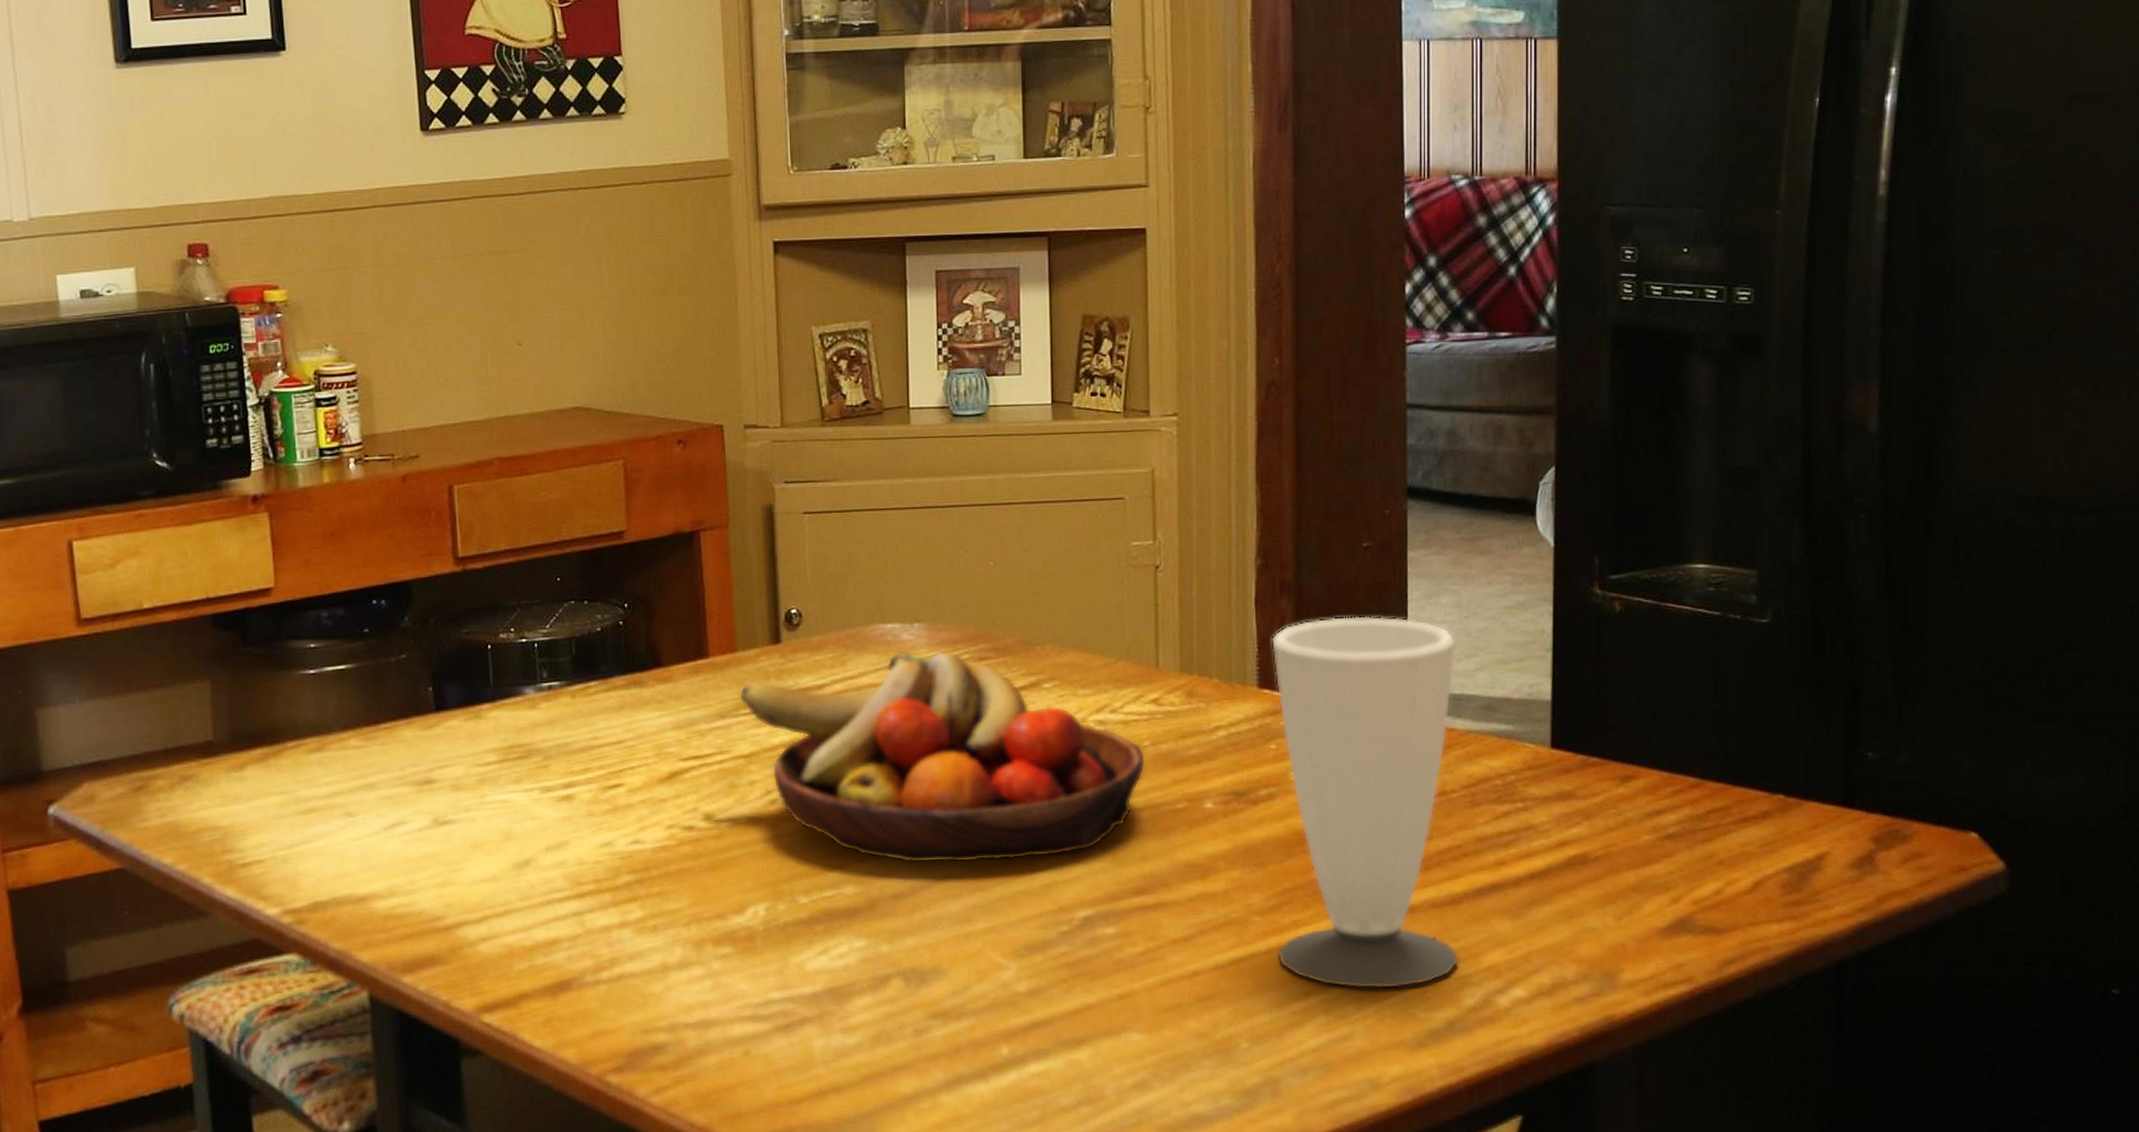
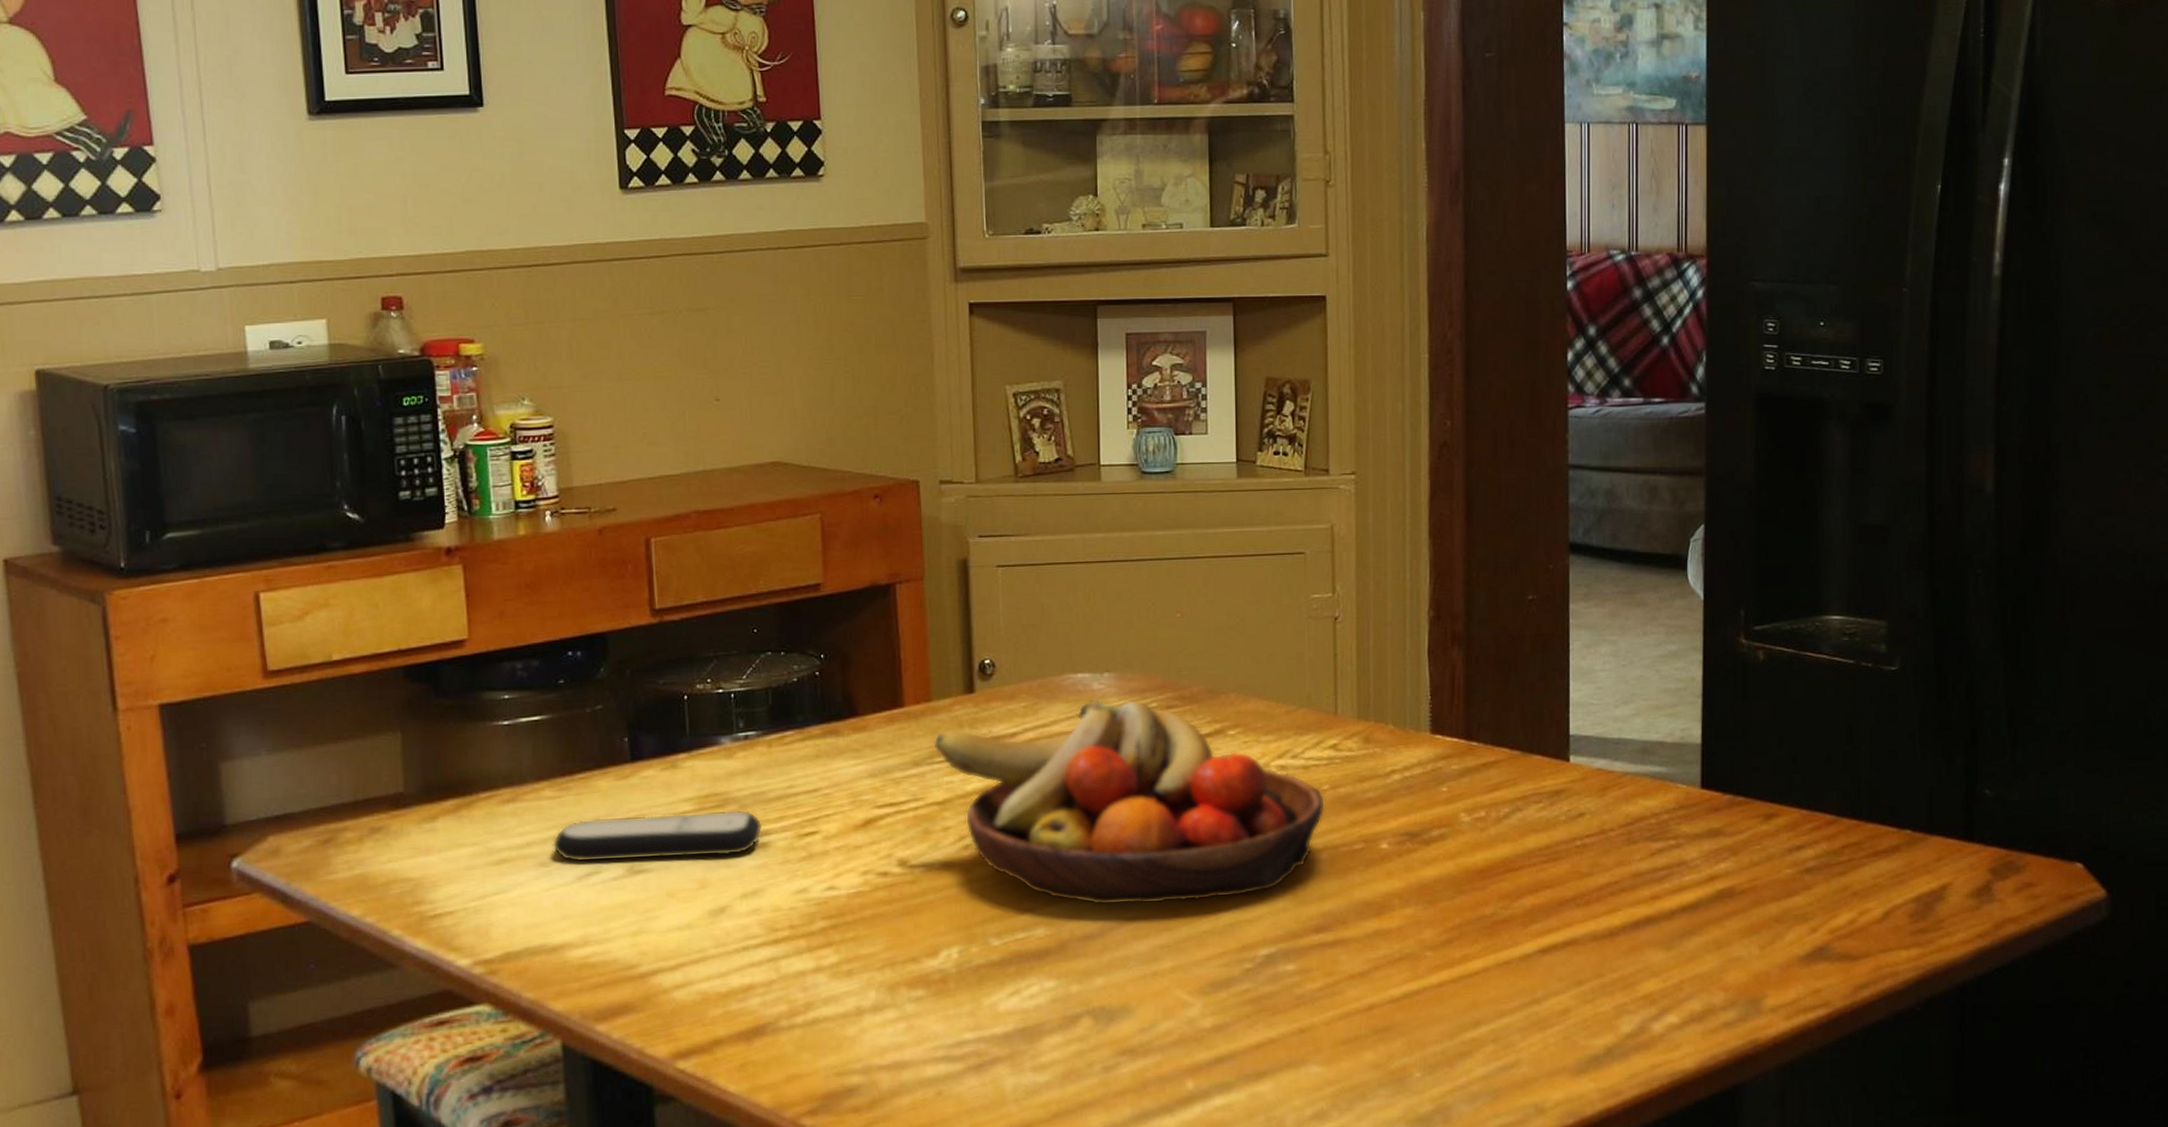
remote control: none [357,761,567,813] -> present [551,810,763,863]
cup: present [1271,616,1459,989] -> none [1443,664,1617,1019]

